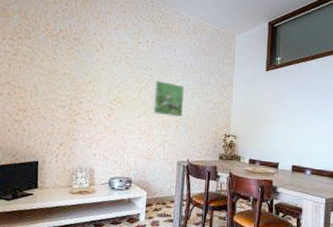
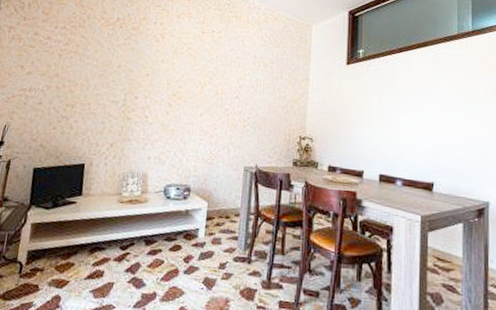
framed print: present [153,80,184,118] -> none [218,73,253,117]

